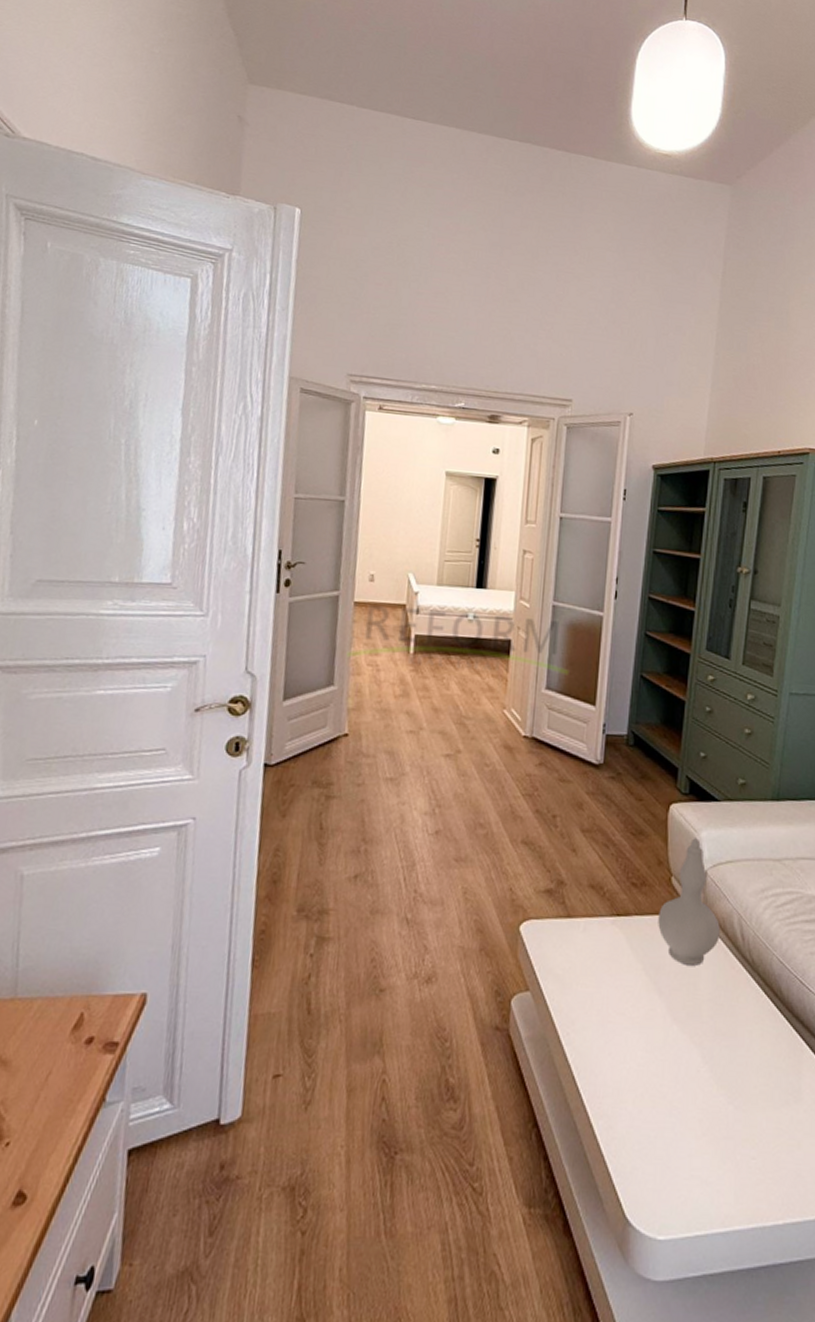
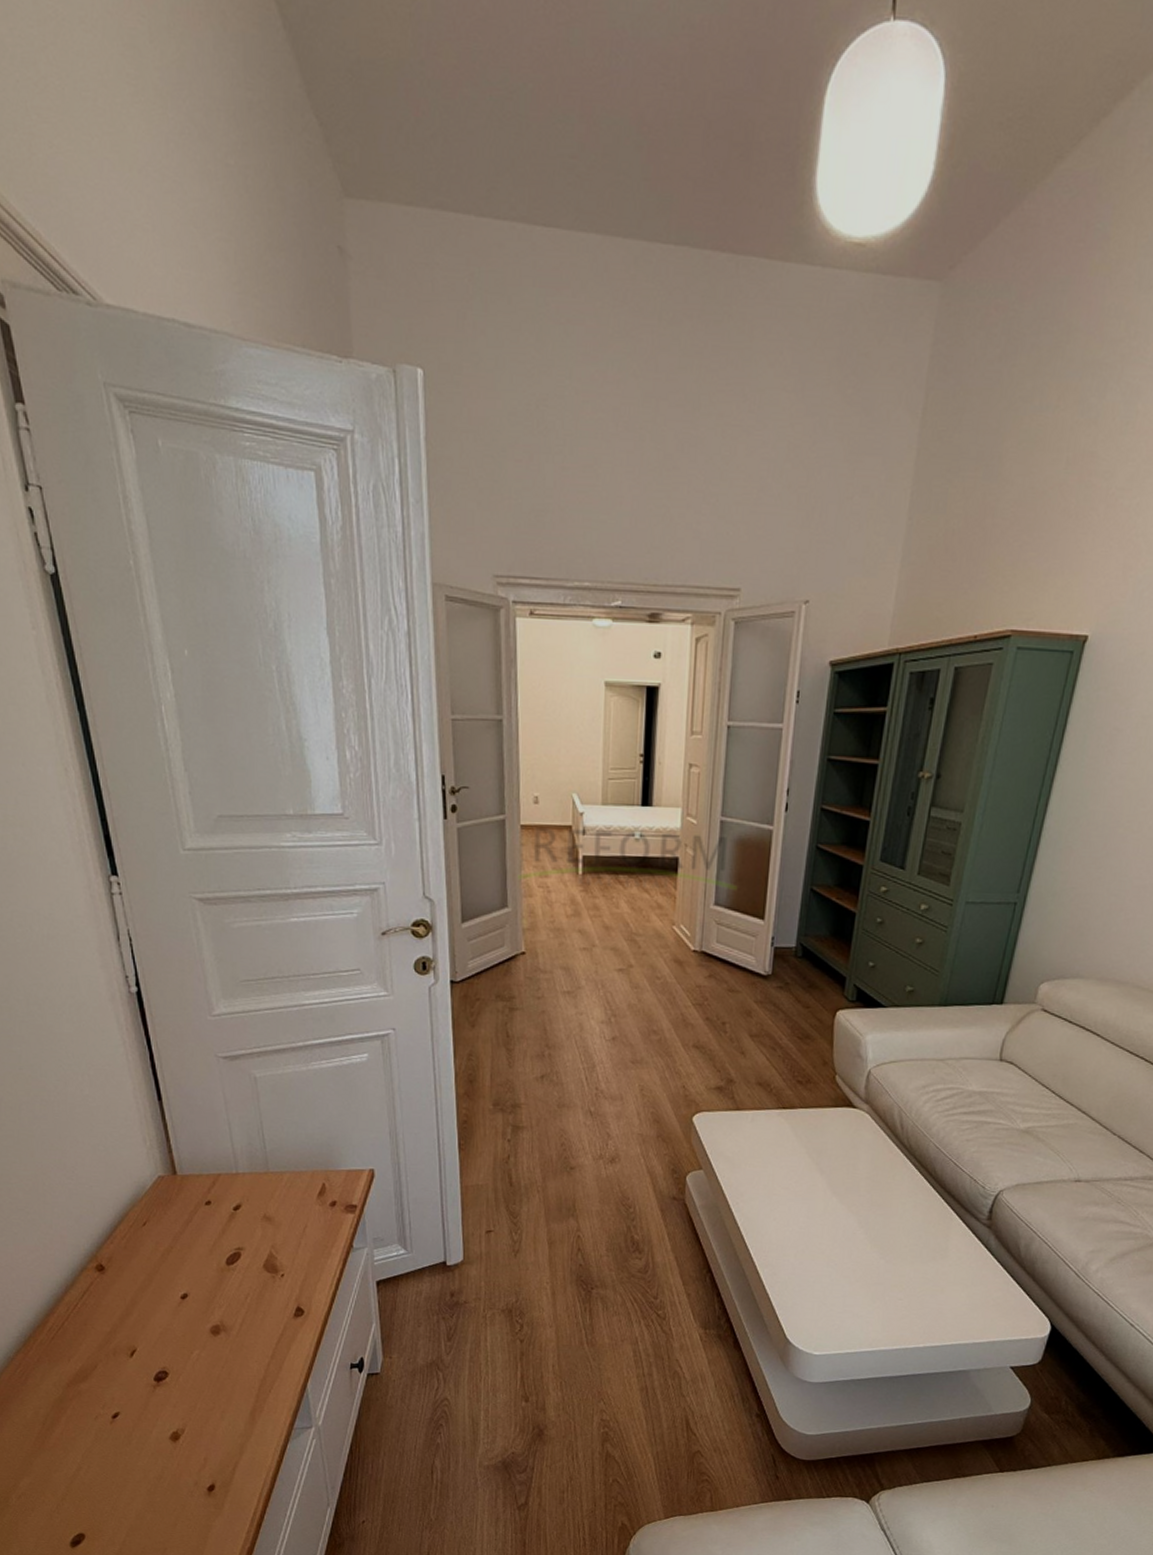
vase: present [658,838,720,966] -> none [821,1041,881,1150]

